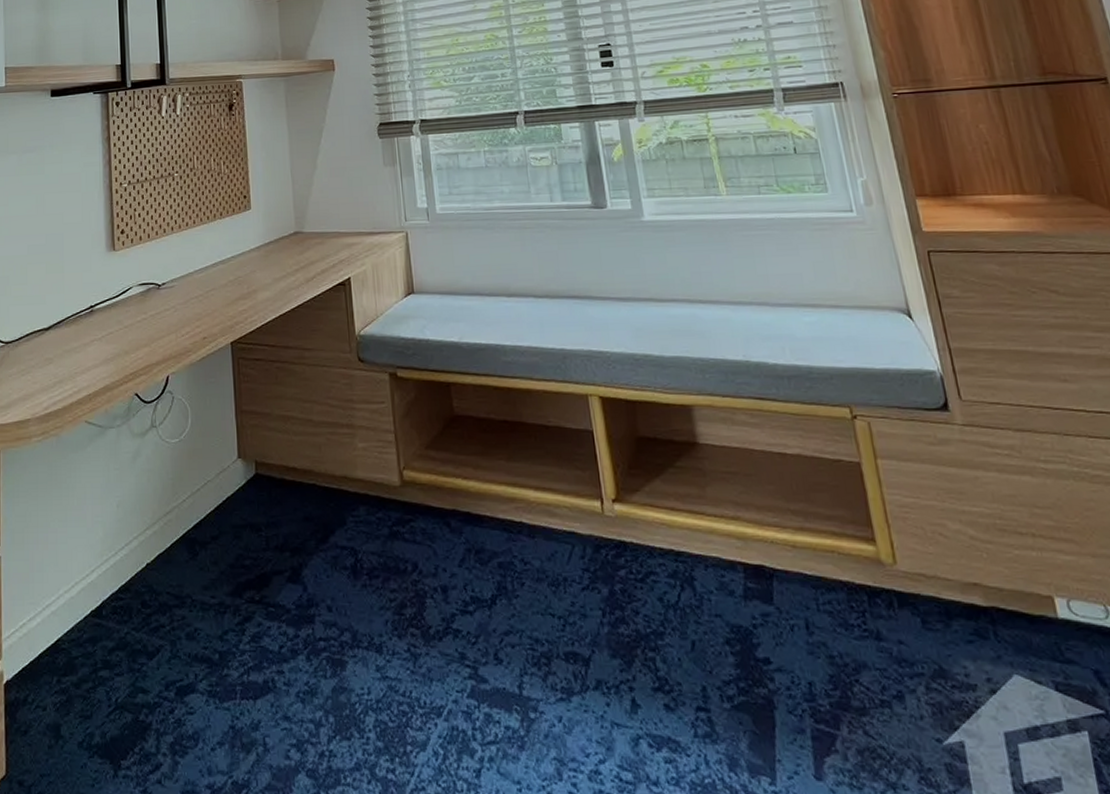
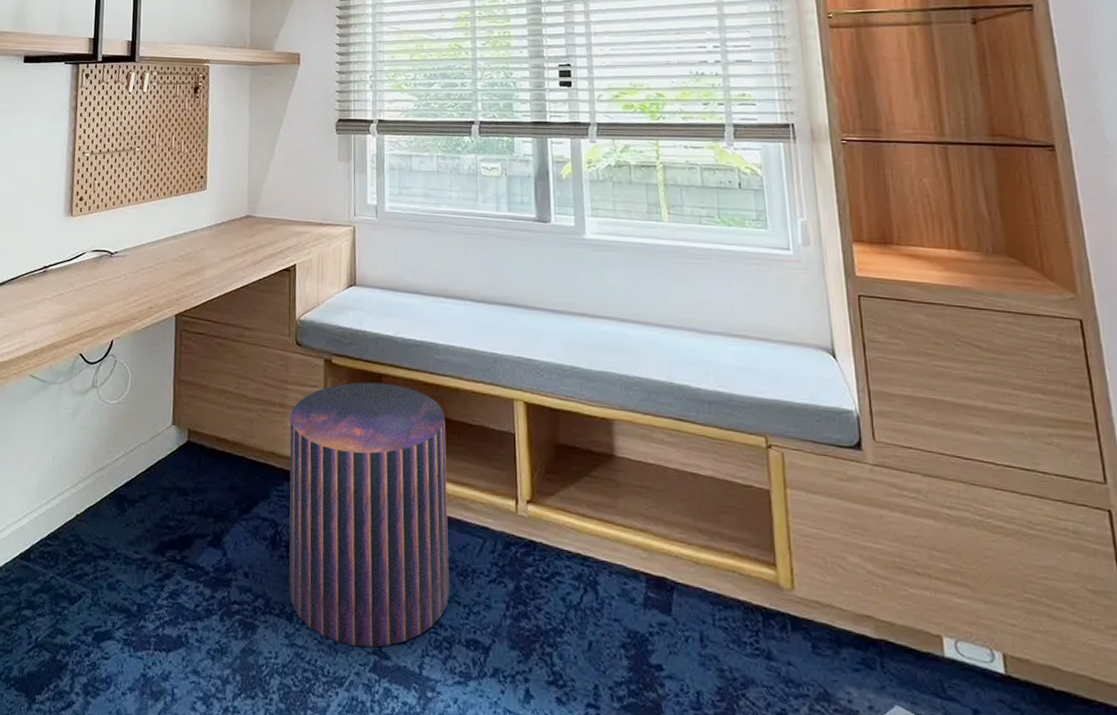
pouf: none [359,392,543,673] -> present [289,382,450,648]

